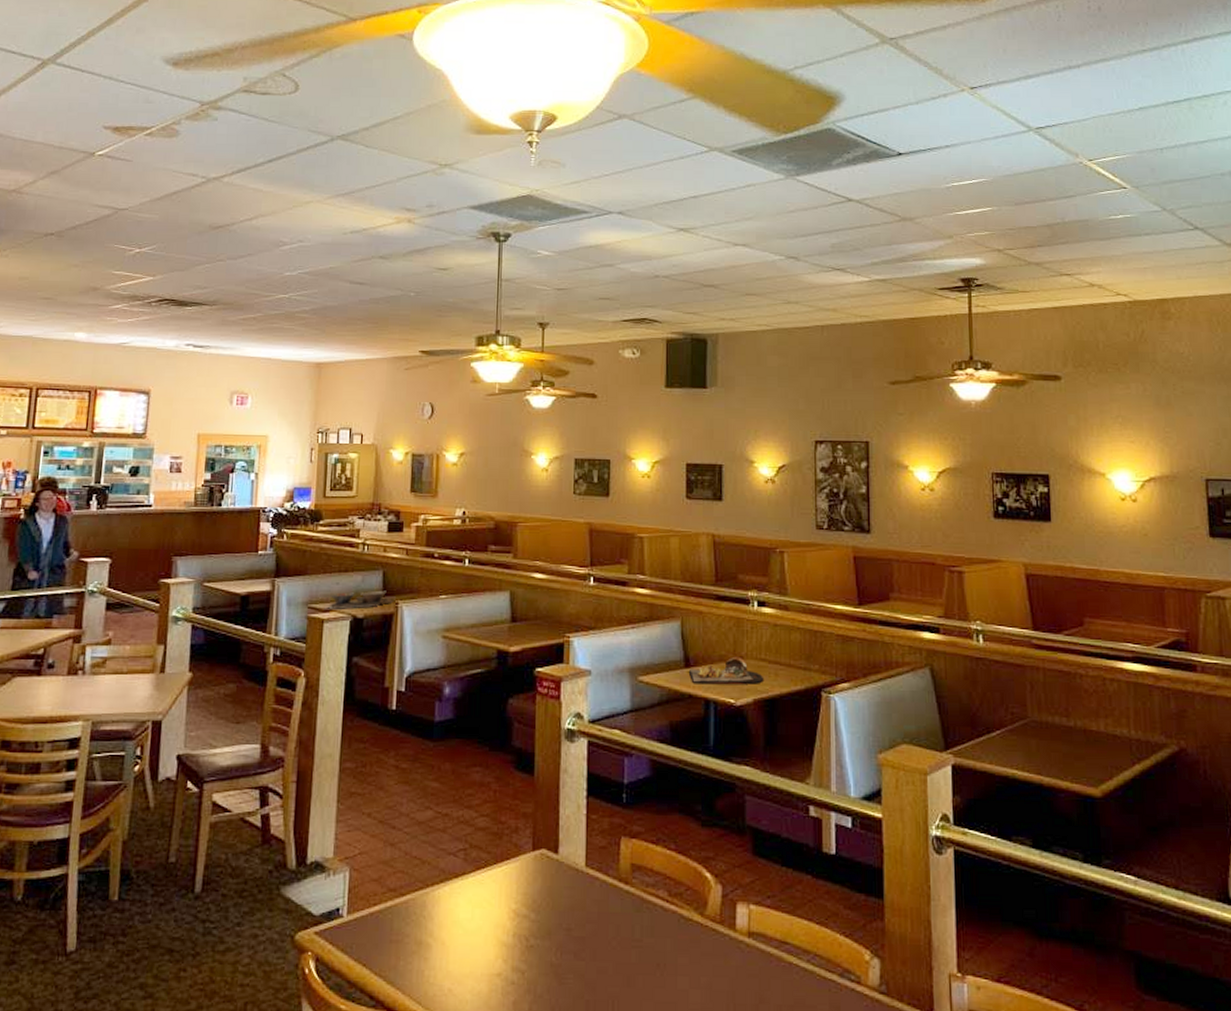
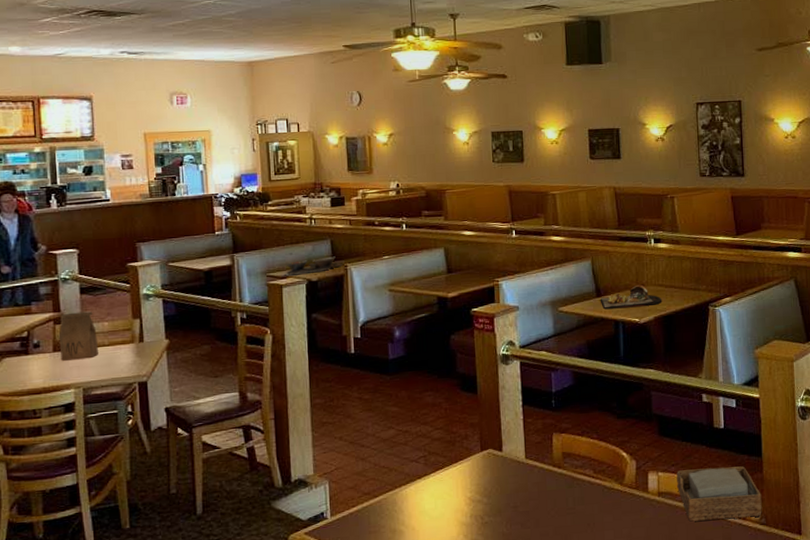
paper bag: none [74,631,117,688] -> present [59,311,98,362]
napkin holder: none [773,905,882,982] -> present [677,466,762,522]

